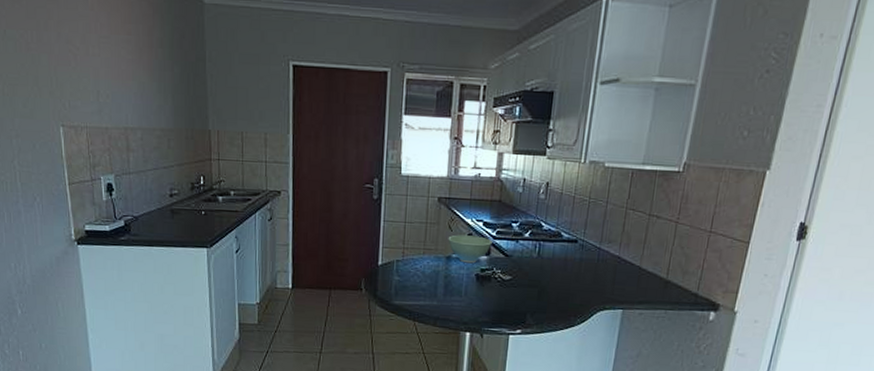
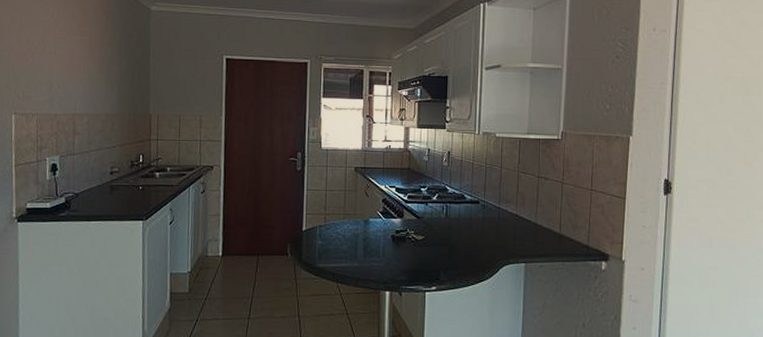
bowl: present [448,235,492,264] -> none [365,200,405,226]

